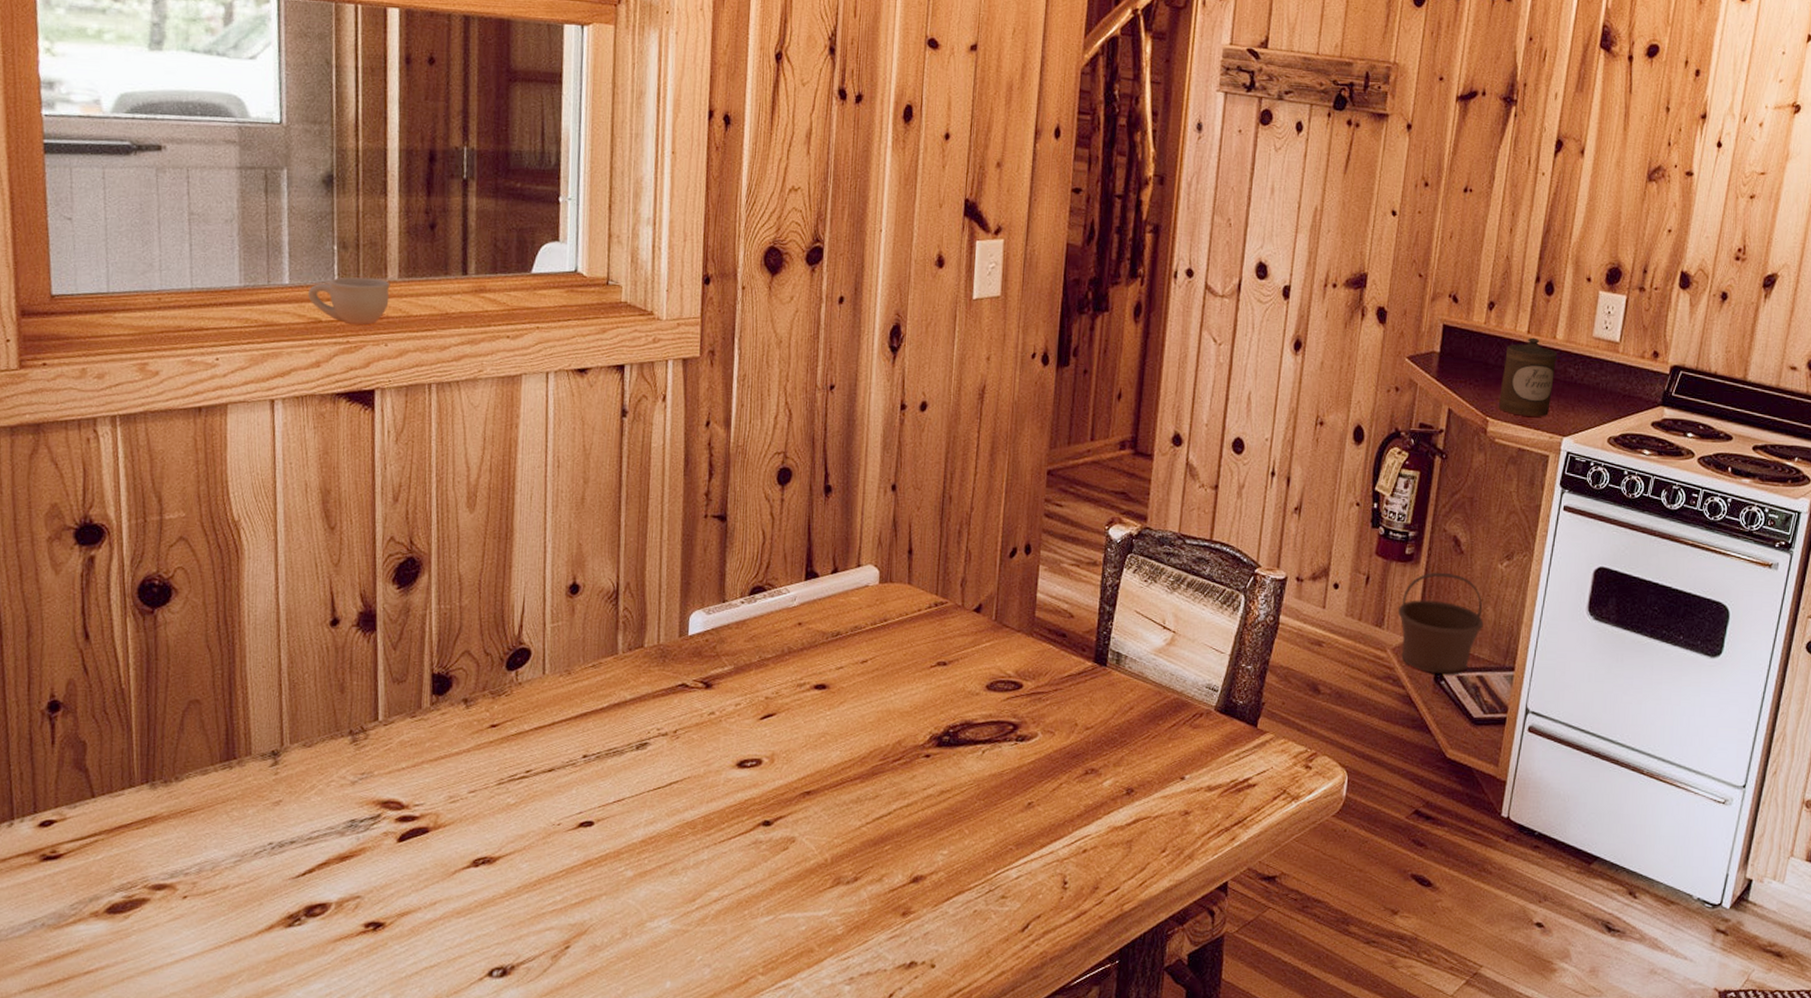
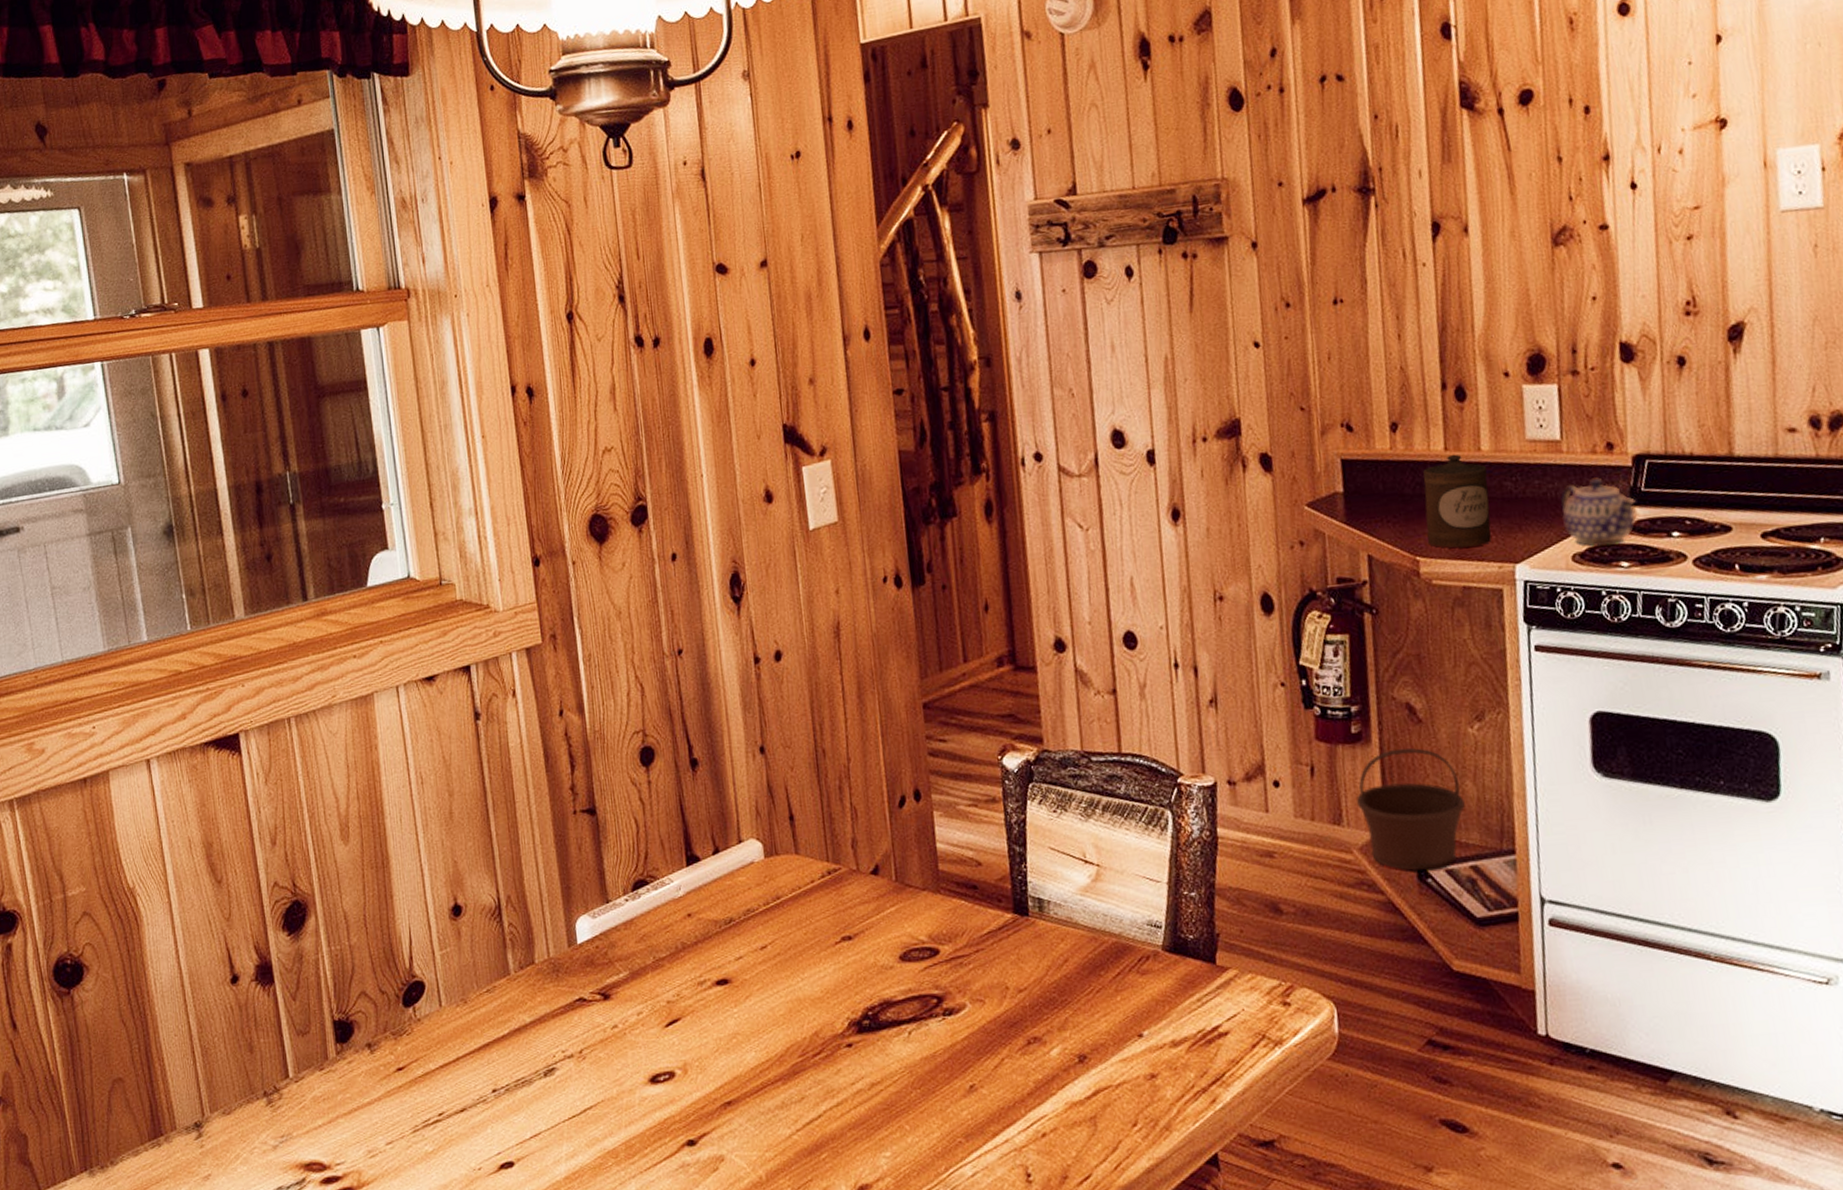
cup: present [307,277,390,326] -> none [165,620,240,672]
teapot: none [1606,378,1666,435] -> present [1560,477,1636,545]

